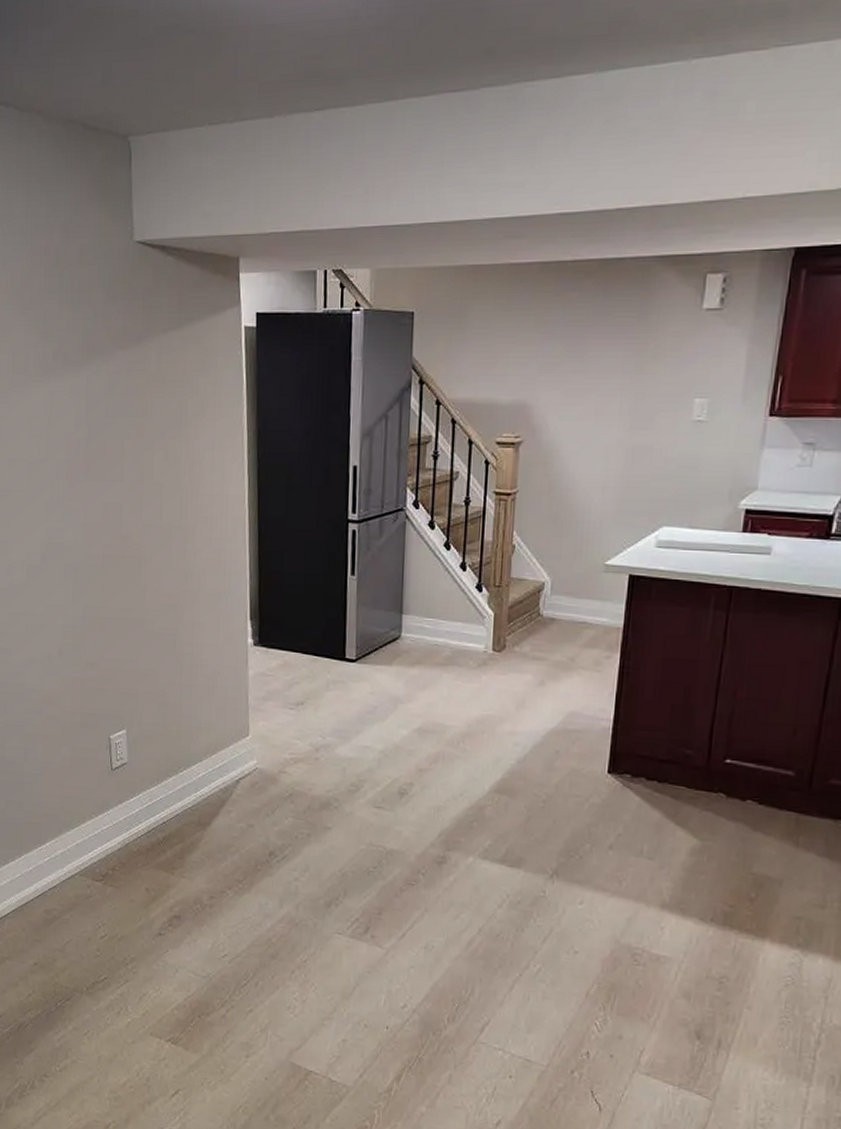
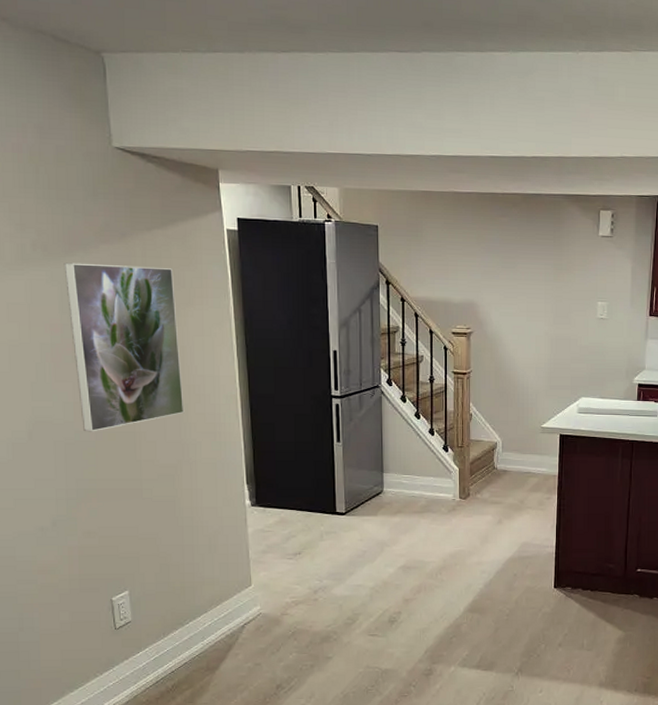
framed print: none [82,372,191,556] -> present [63,262,185,432]

